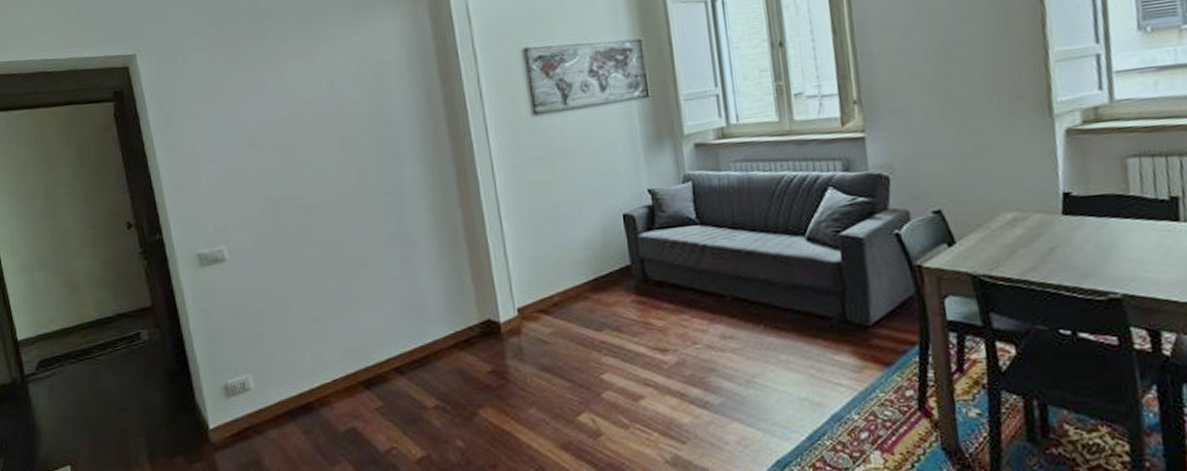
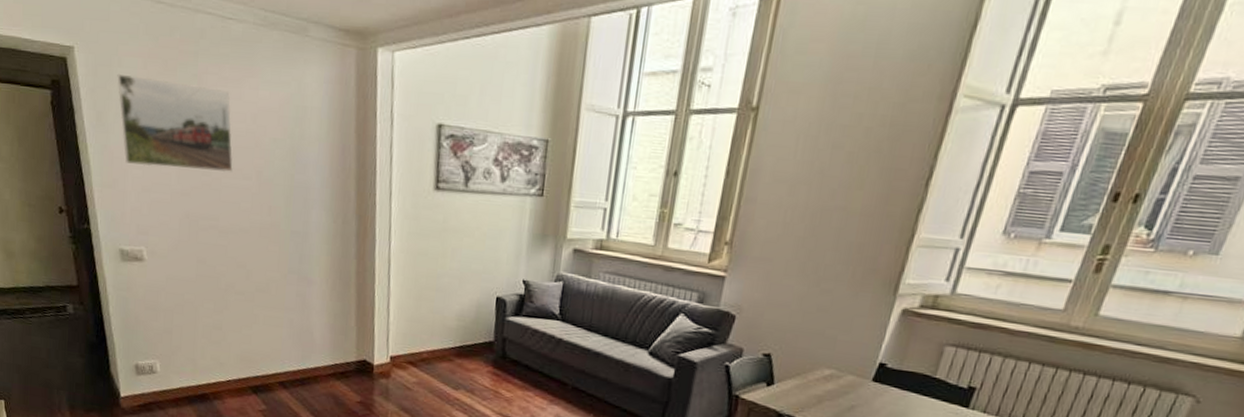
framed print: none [183,63,314,159] -> present [117,73,233,173]

